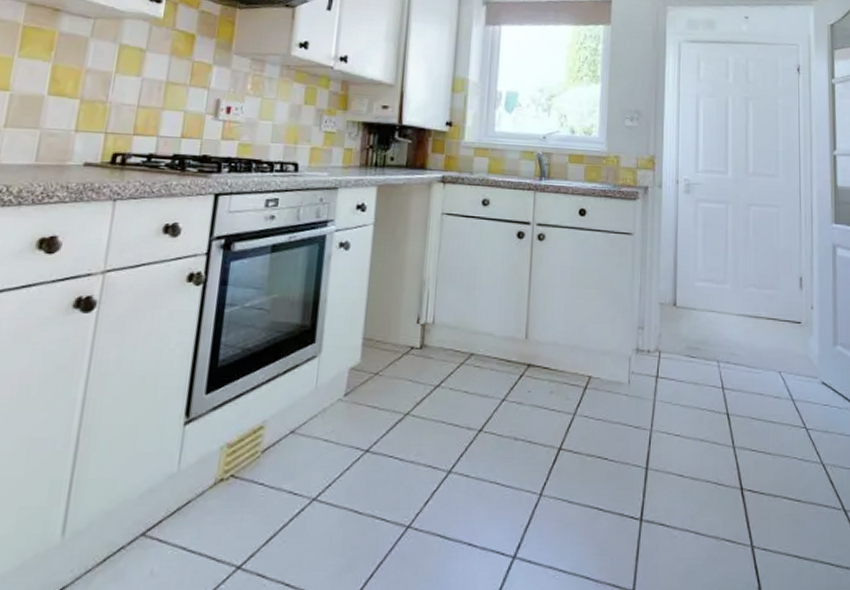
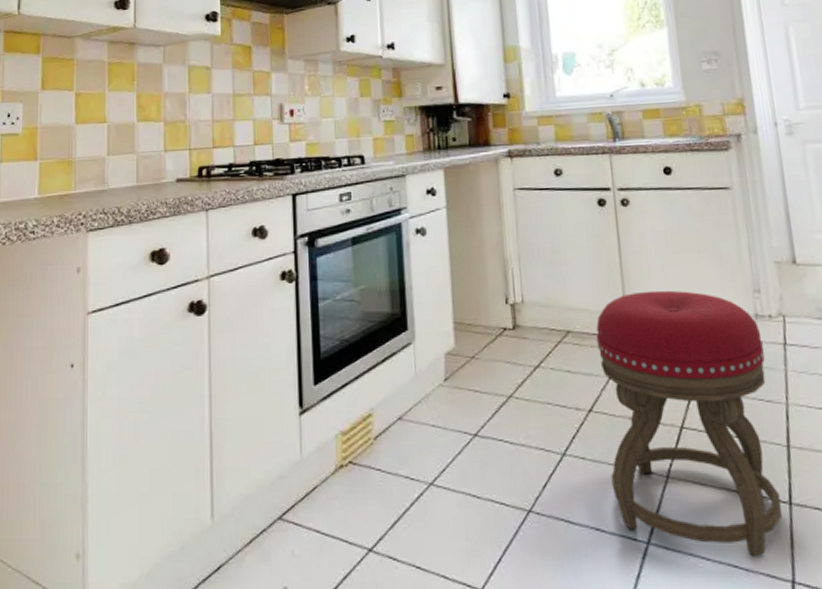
stool: none [489,321,639,569] -> present [596,290,782,557]

